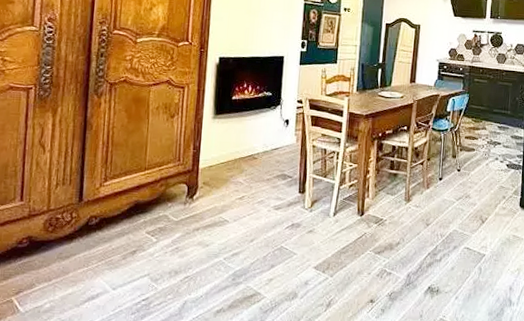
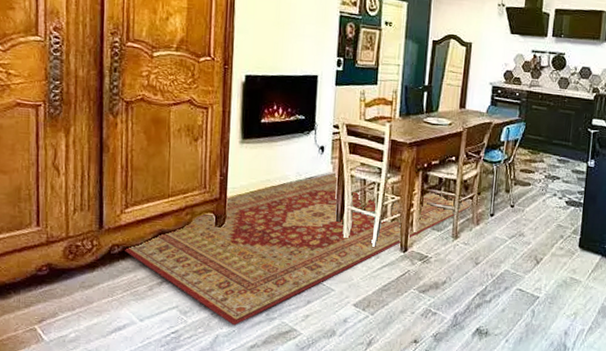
rug: none [99,142,422,291] -> present [122,171,471,326]

